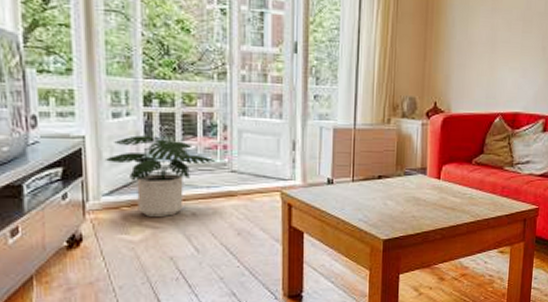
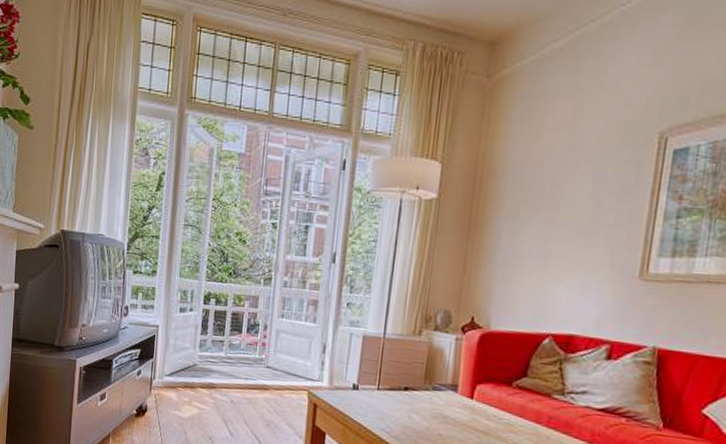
potted plant: present [104,135,216,217] -> none [170,328,255,401]

